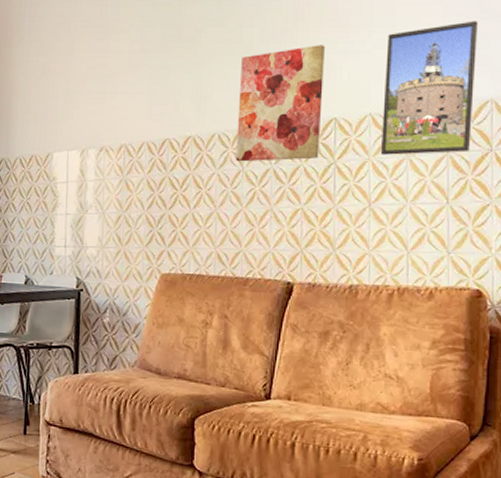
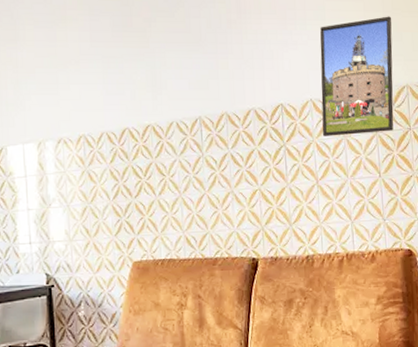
wall art: present [236,45,326,162] -> none [192,36,270,148]

